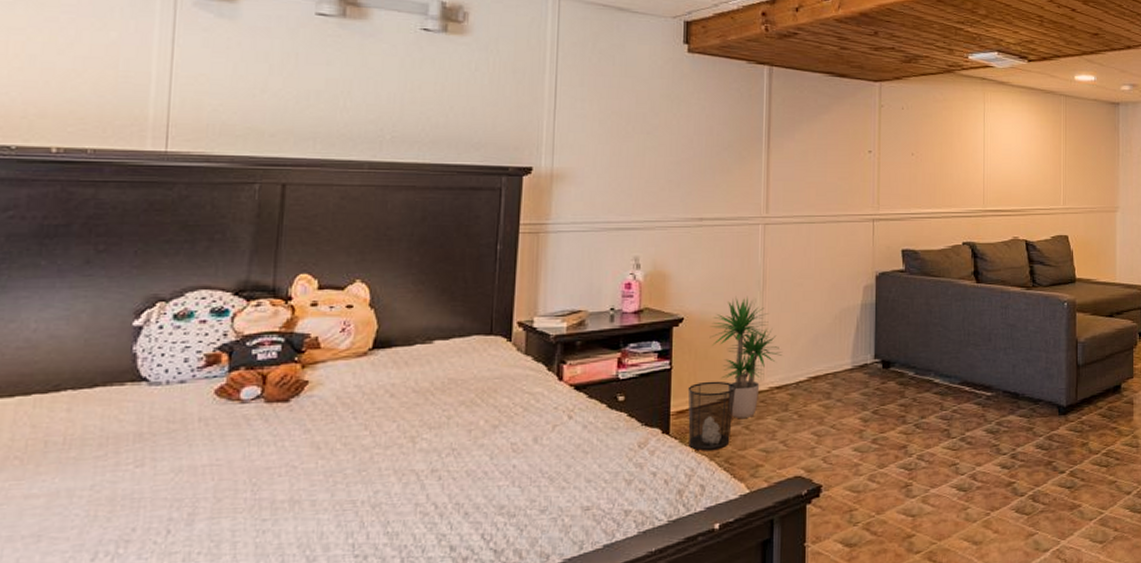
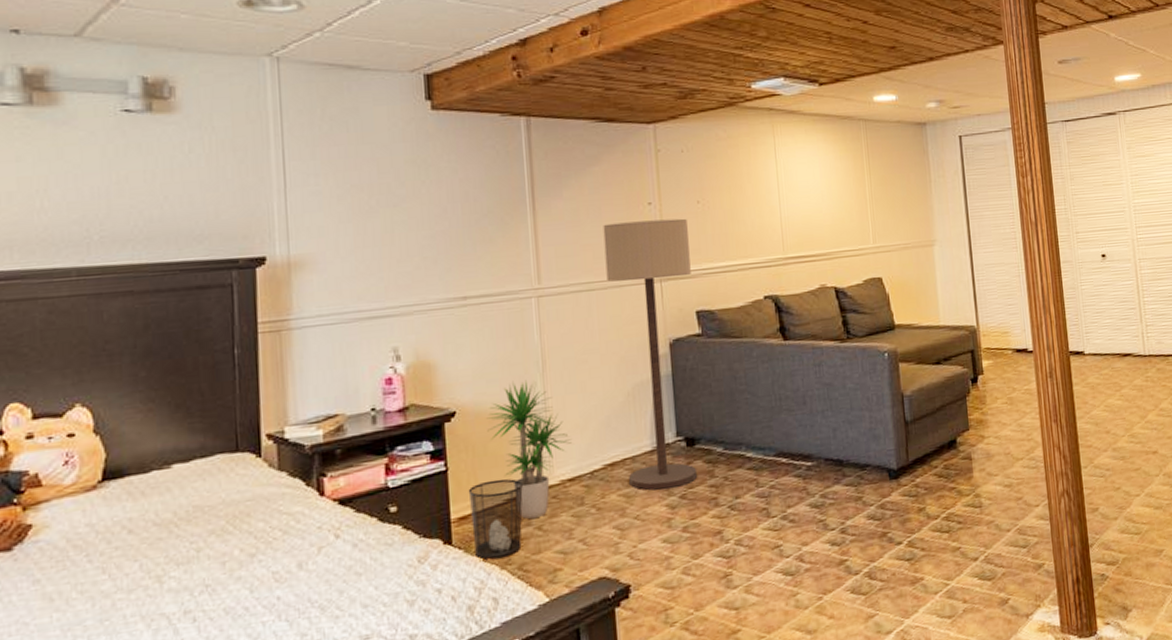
floor lamp: none [826,166,901,404] -> present [603,218,697,490]

